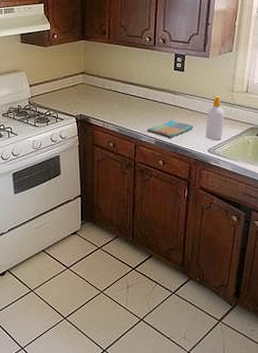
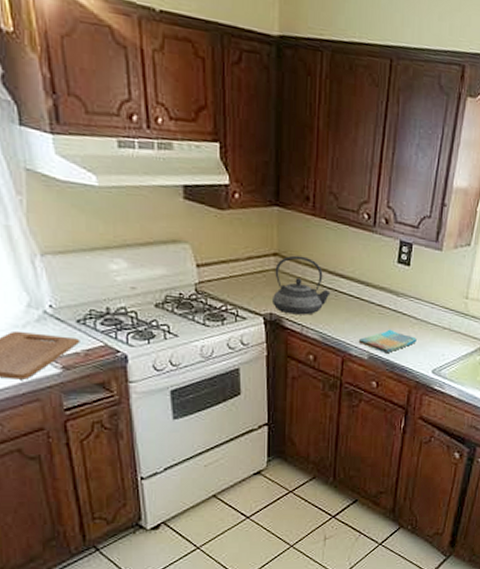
teapot: none [82,72,124,114] -> present [273,255,331,315]
soap bottle: present [205,95,224,141] -> none [430,301,455,359]

